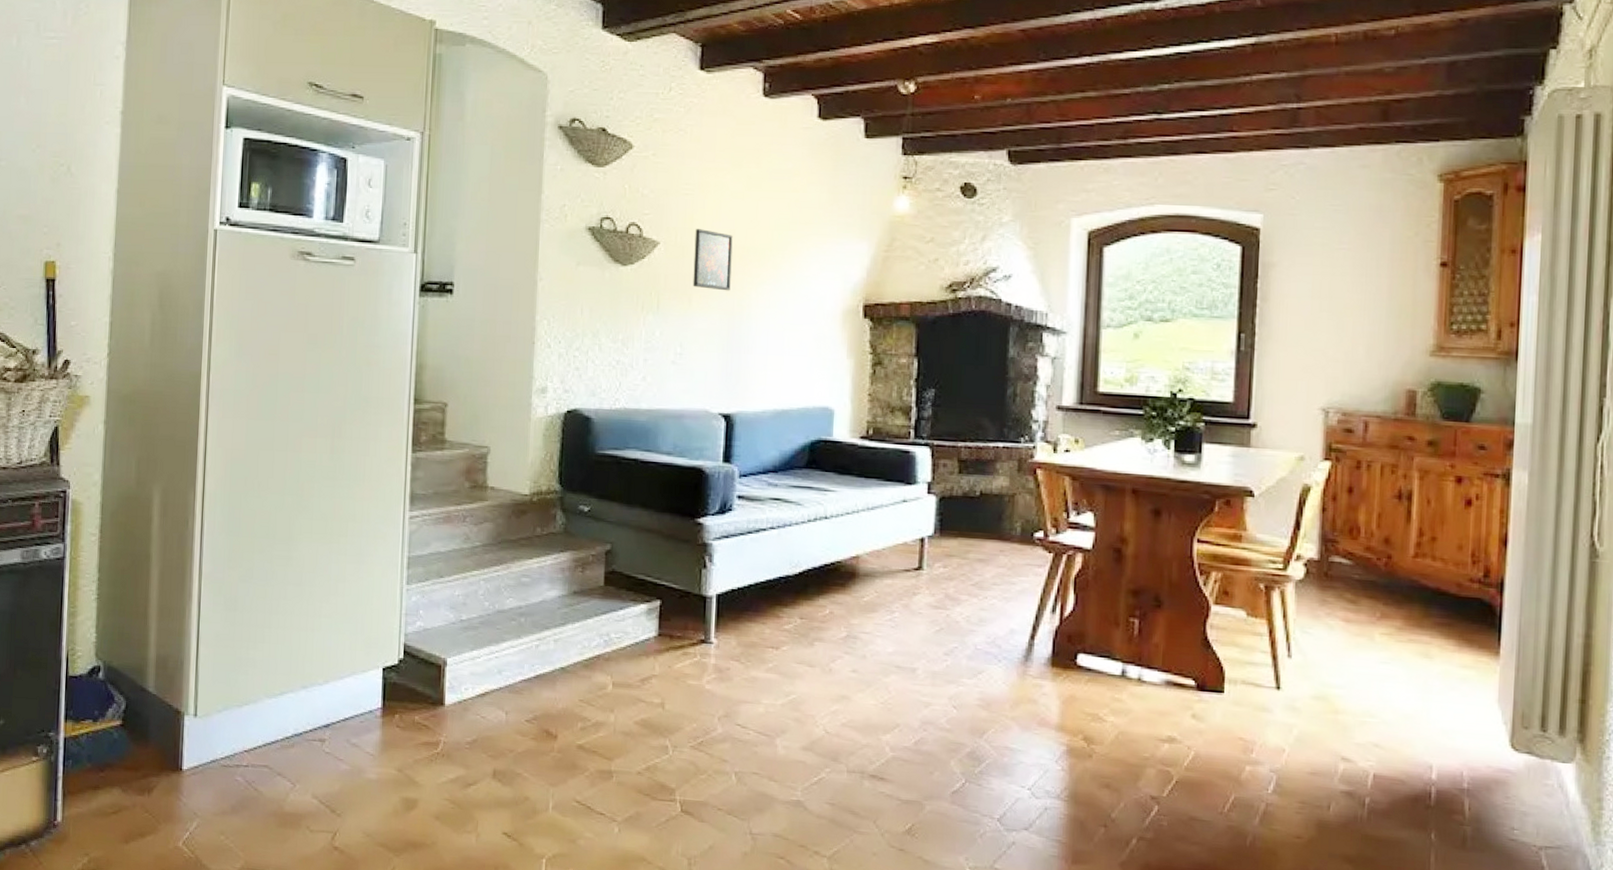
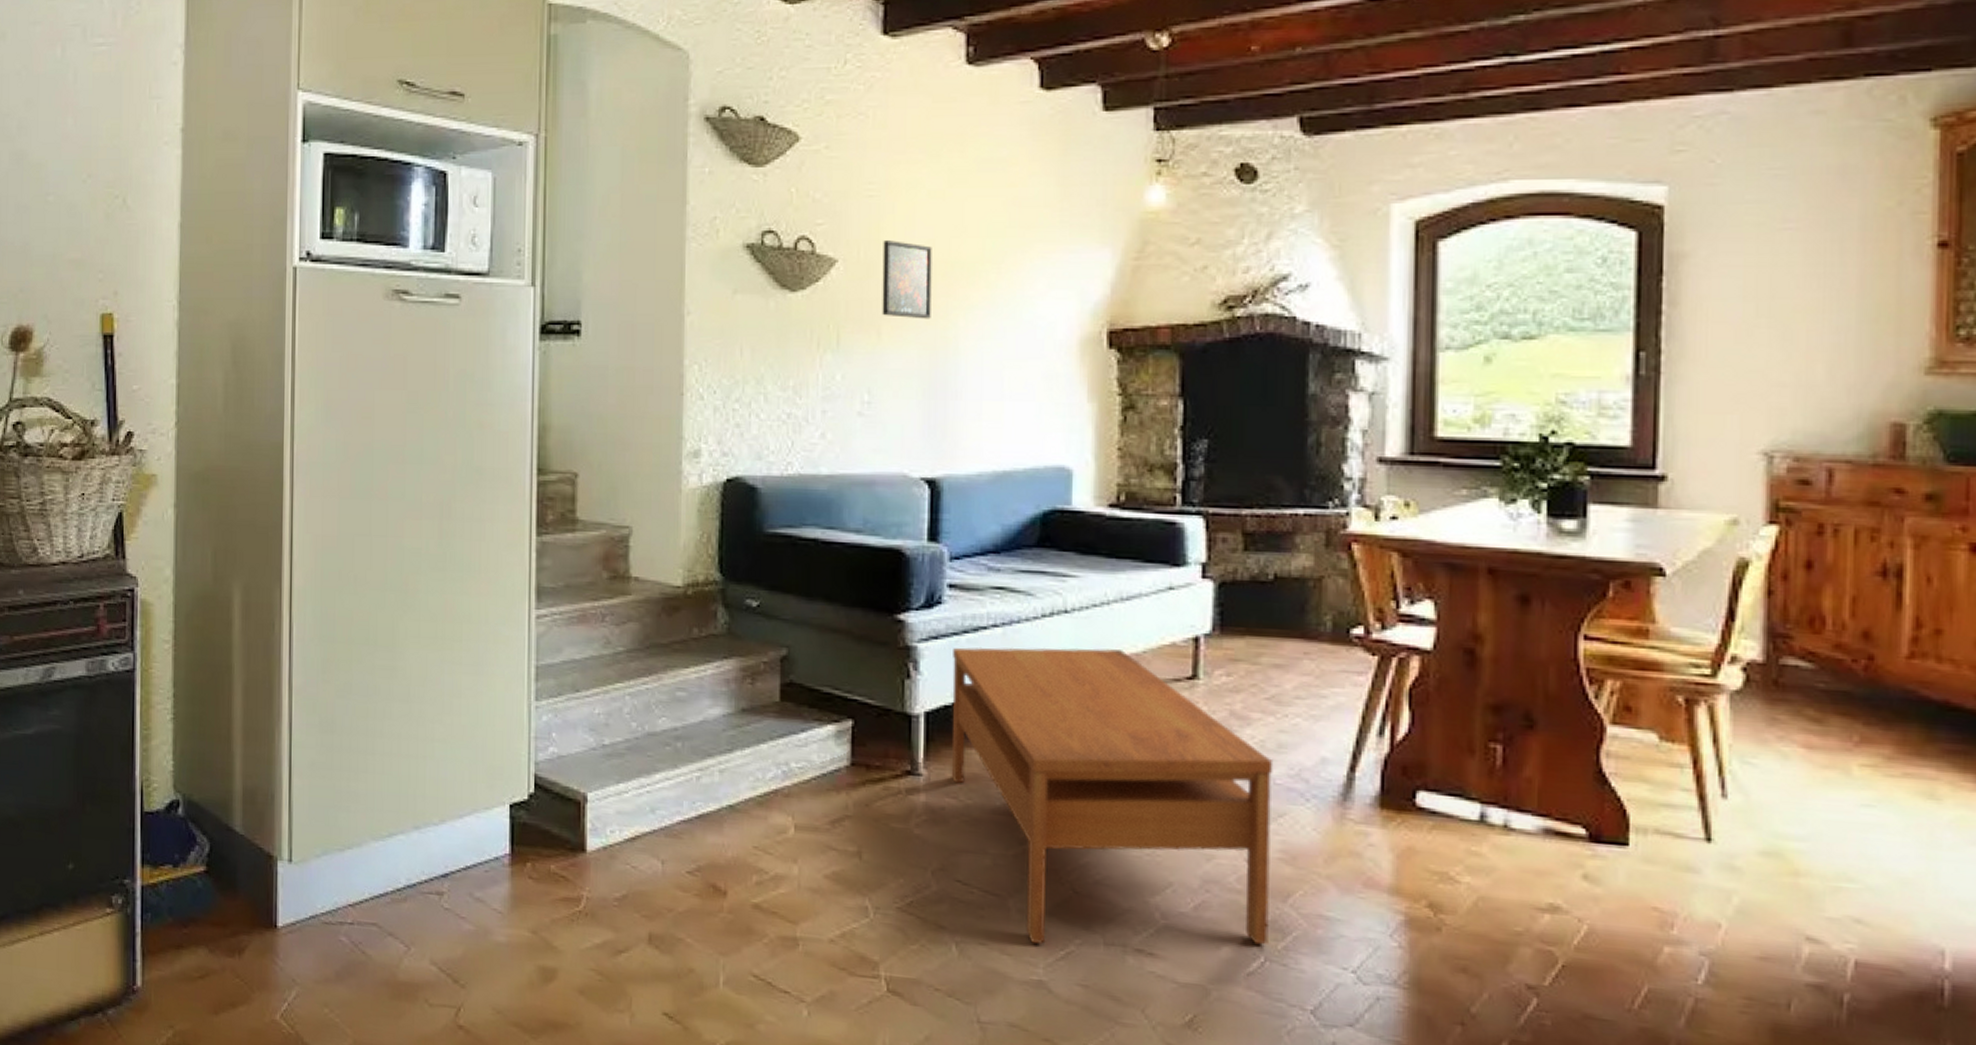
coffee table: none [735,544,976,772] -> present [951,647,1273,945]

